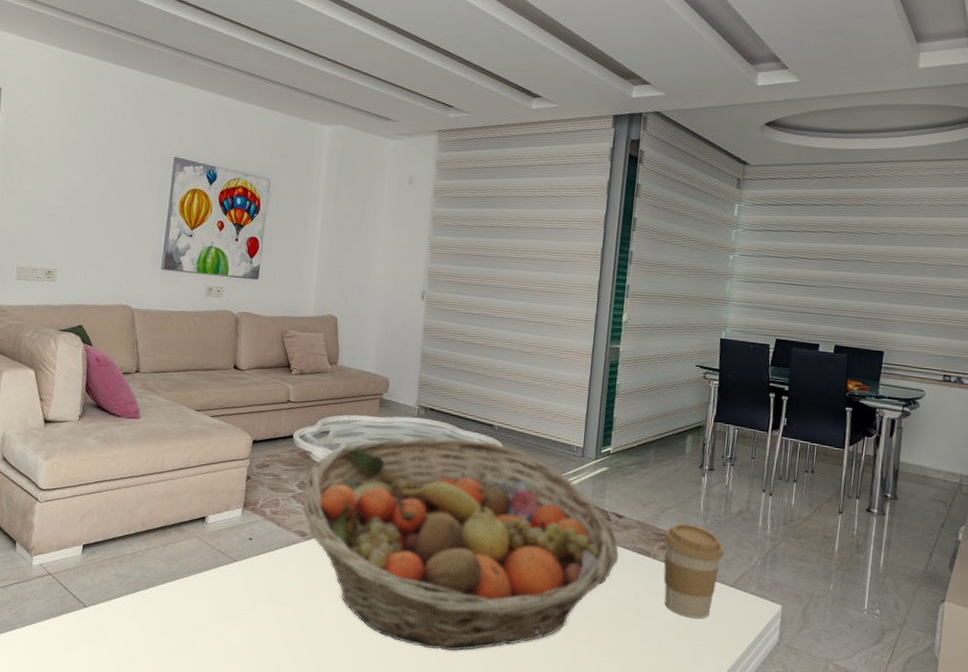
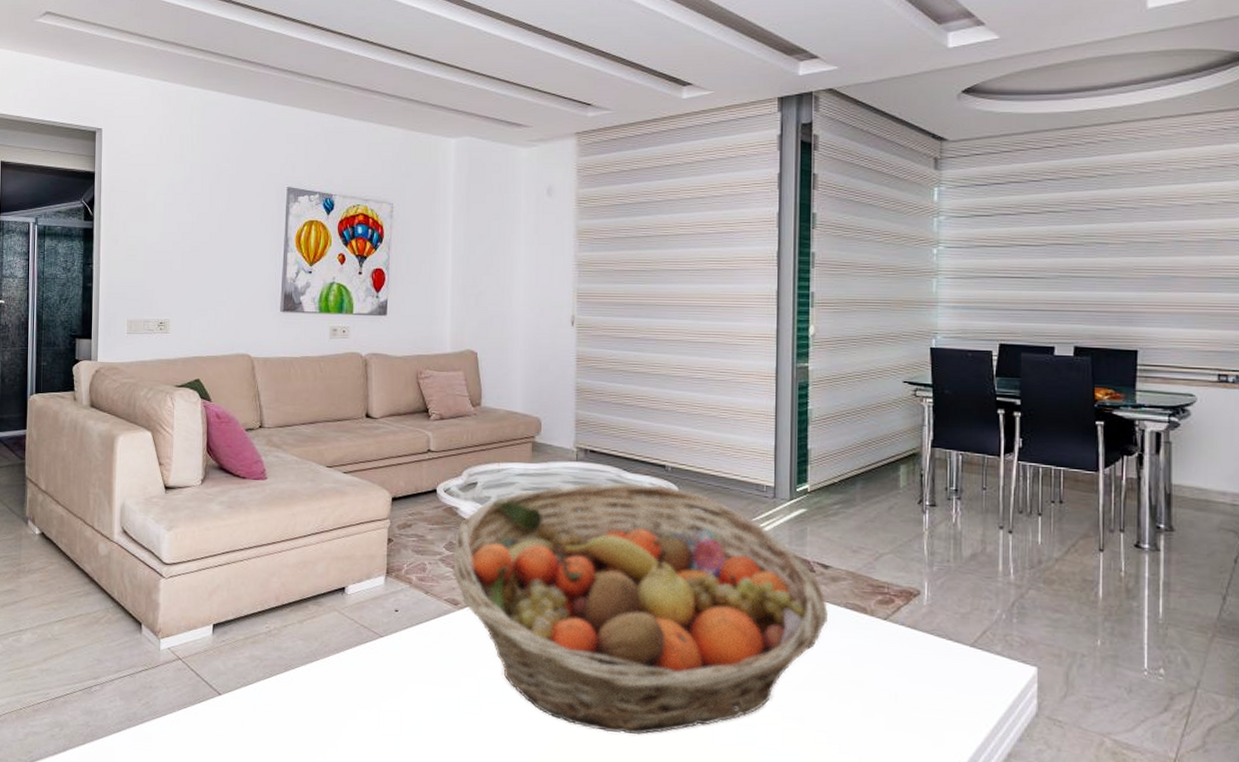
coffee cup: present [663,523,724,619] -> none [881,571,958,687]

